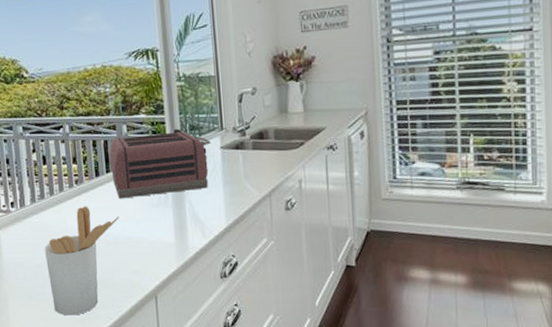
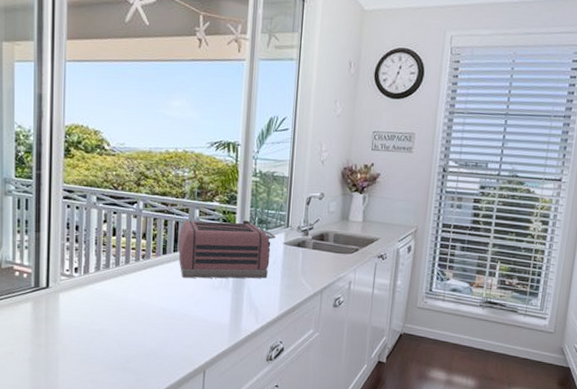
utensil holder: present [44,206,119,316] -> none [102,280,180,381]

